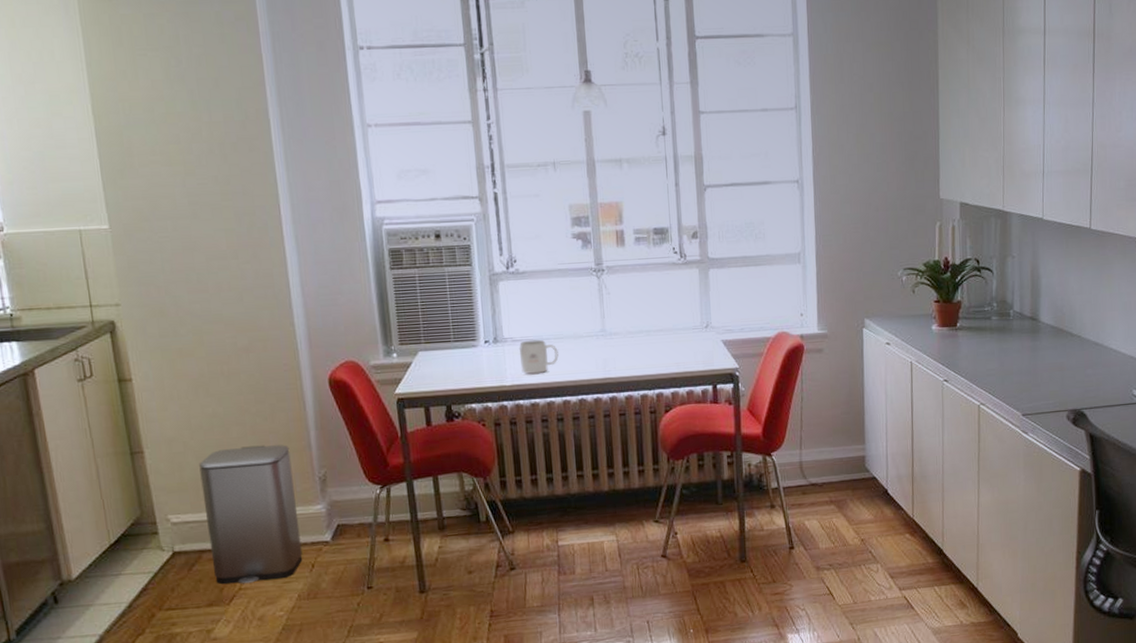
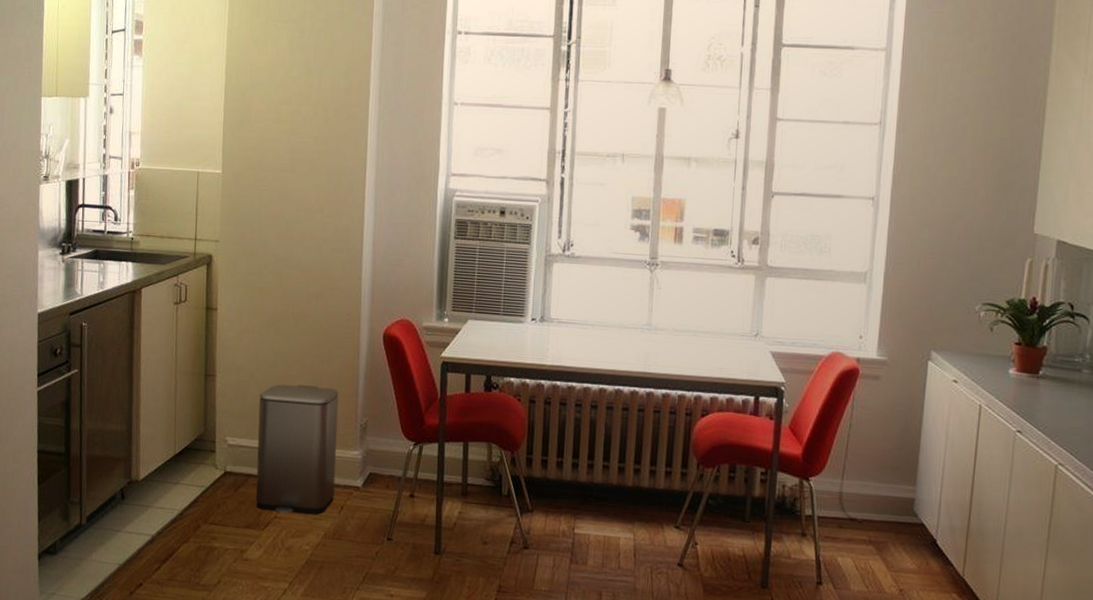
mug: present [518,339,559,374] -> none [563,323,602,358]

